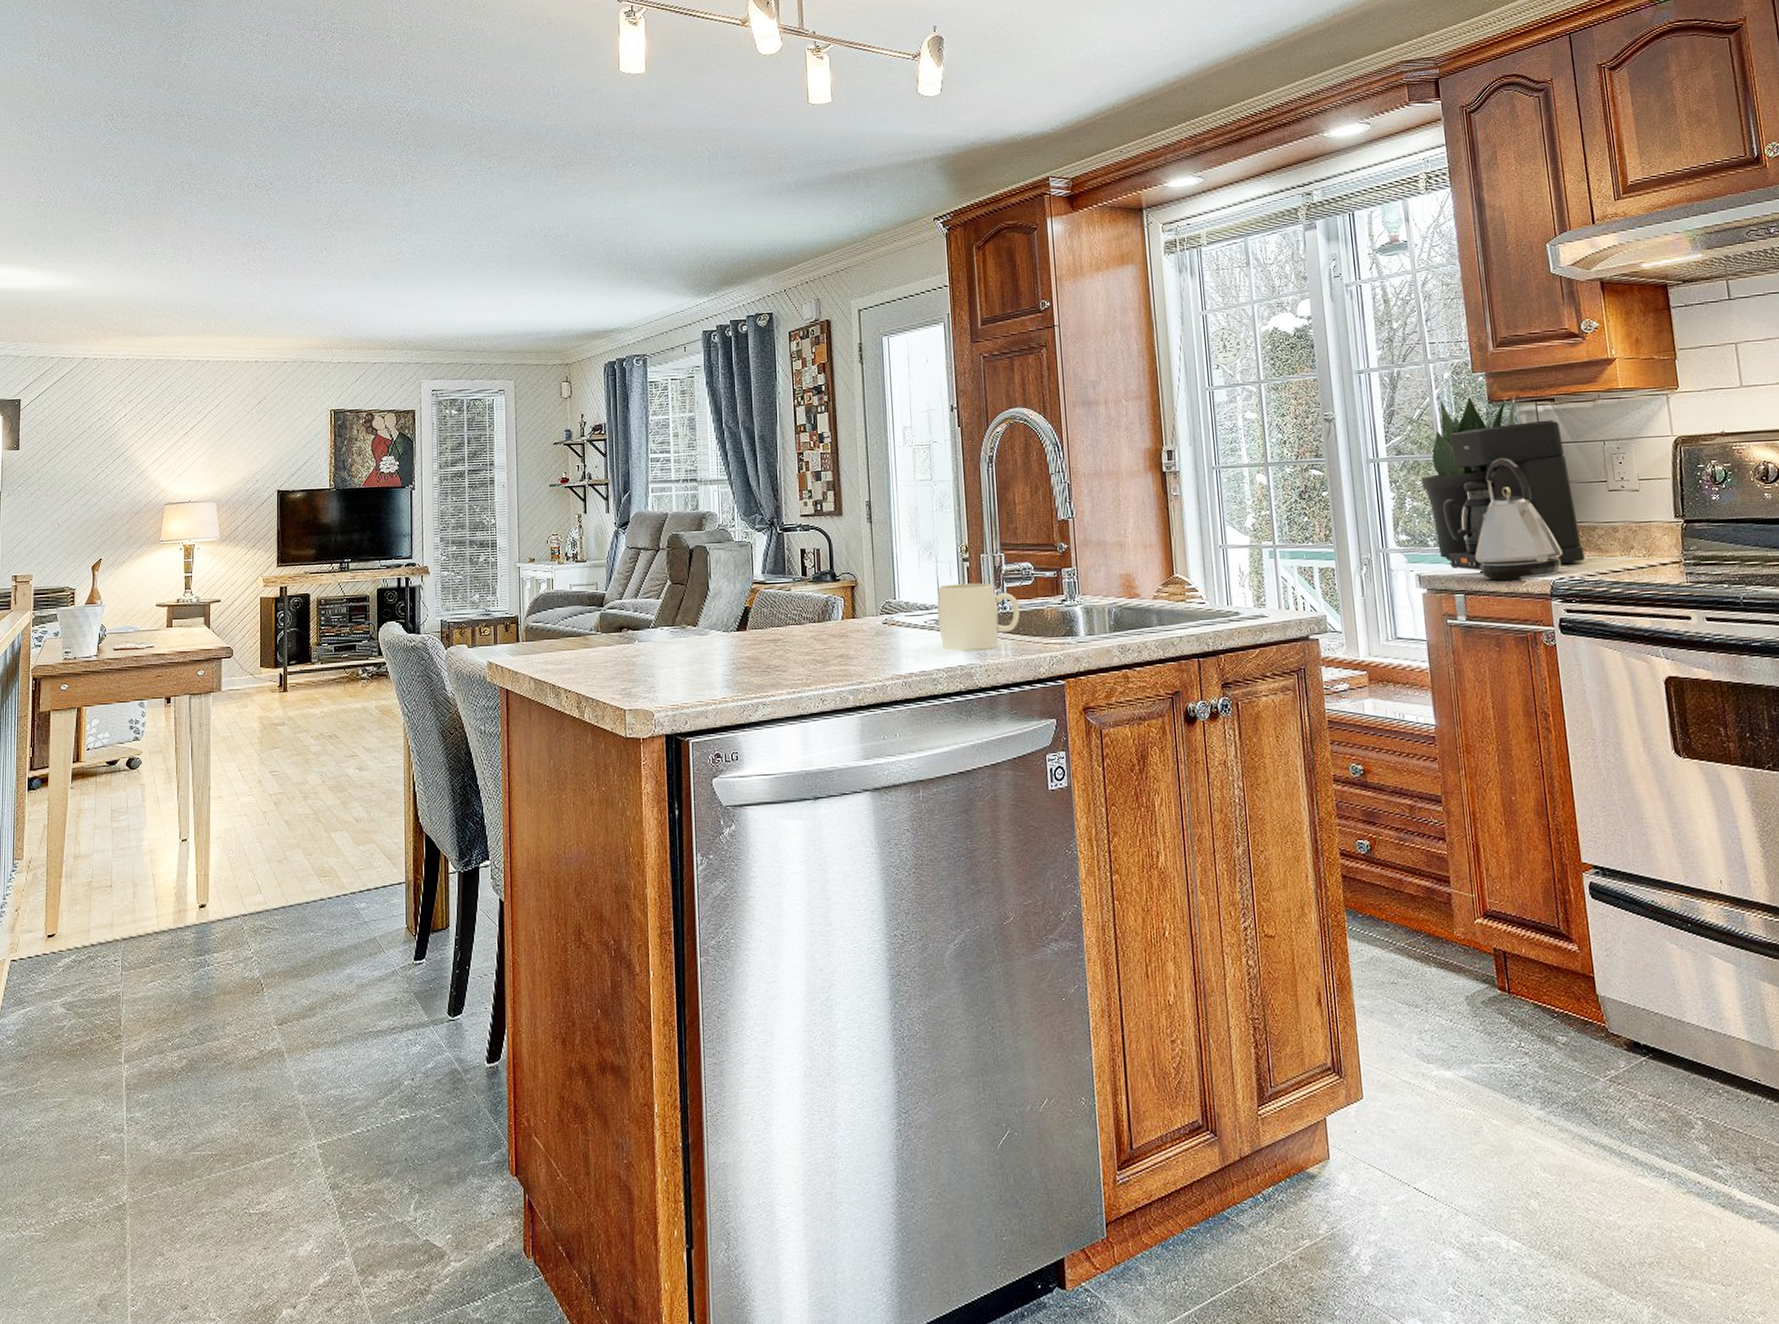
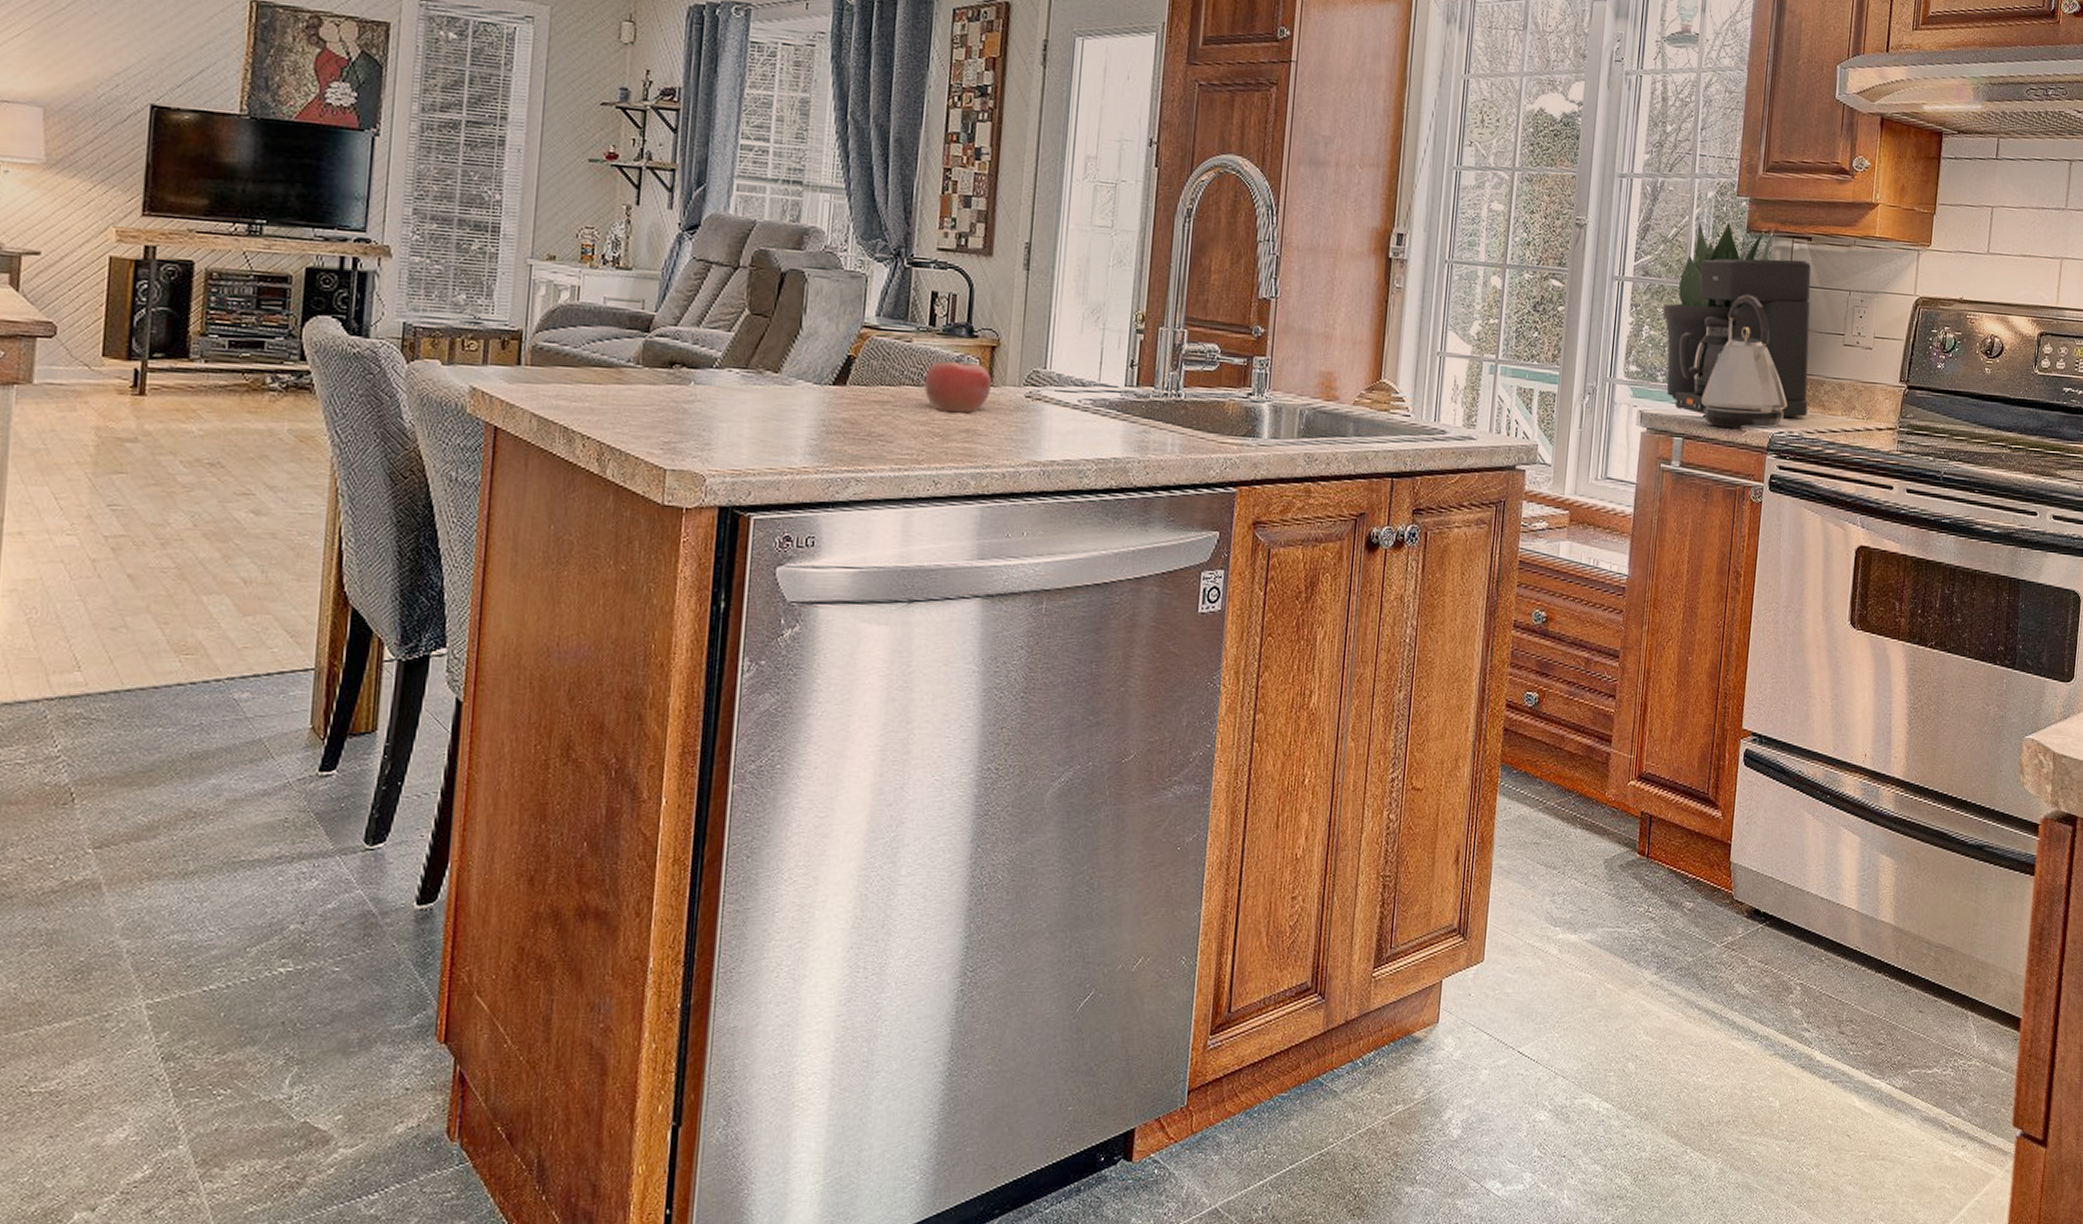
fruit: none [804,593,855,644] -> present [924,352,991,415]
mug: present [937,583,1020,652] -> none [1094,358,1197,443]

